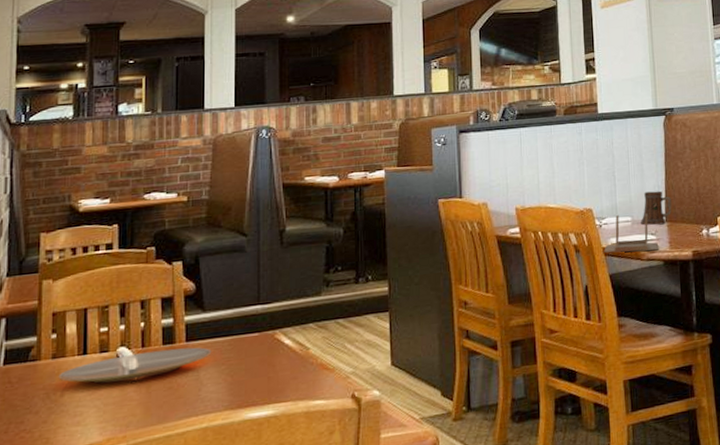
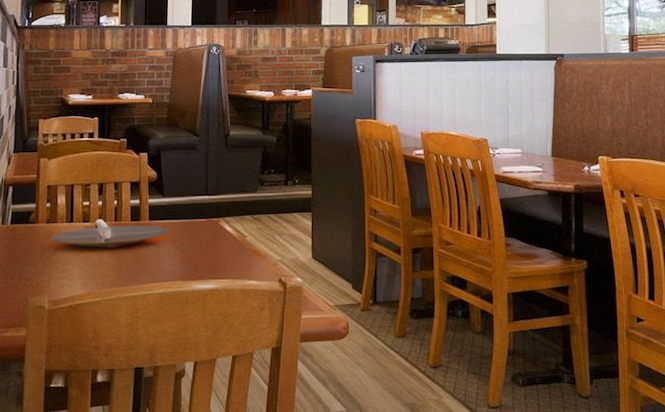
napkin holder: present [604,213,659,254] -> none [496,147,545,182]
beer mug: present [641,191,672,226] -> none [530,128,558,159]

